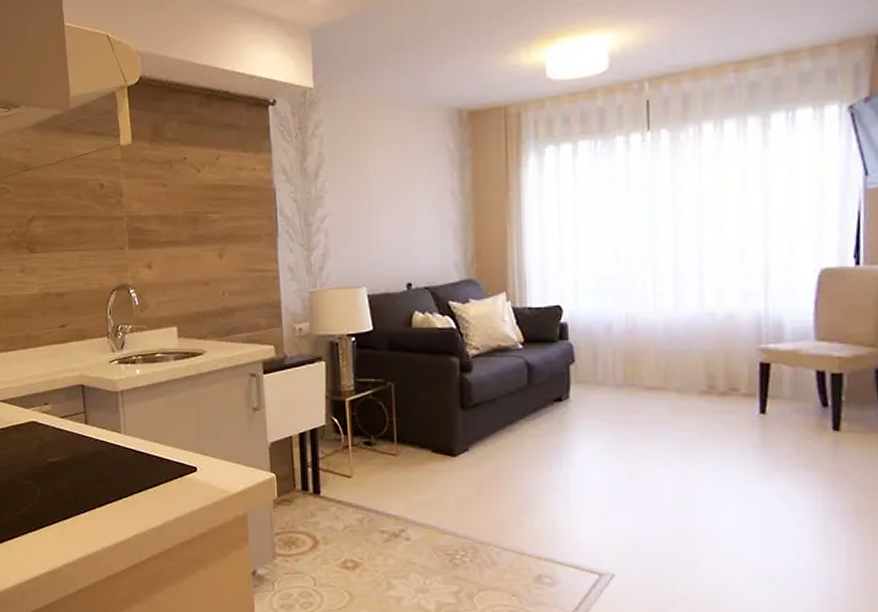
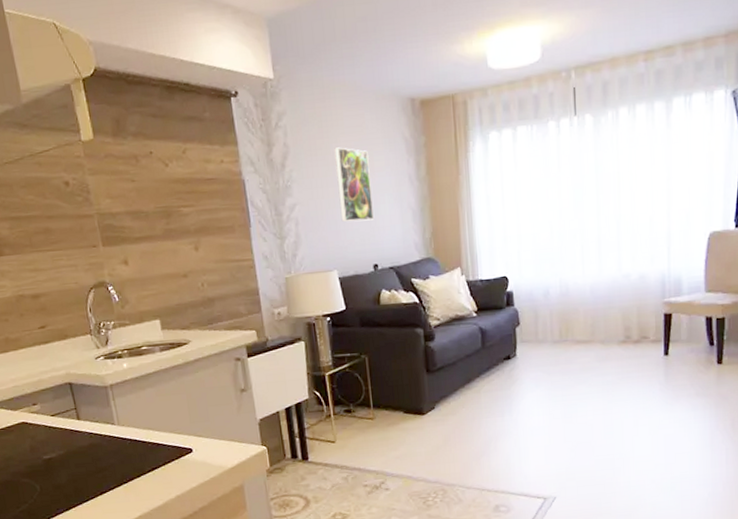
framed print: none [372,158,410,236] -> present [334,147,374,222]

